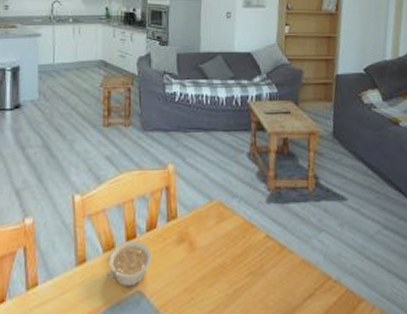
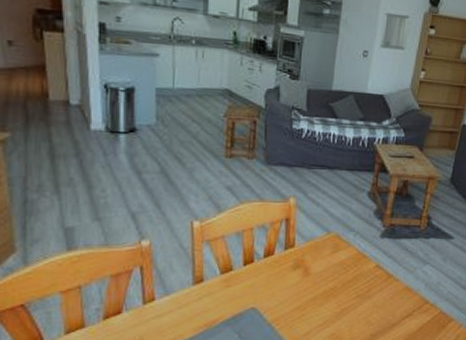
legume: present [107,240,152,287] -> none [223,264,268,304]

